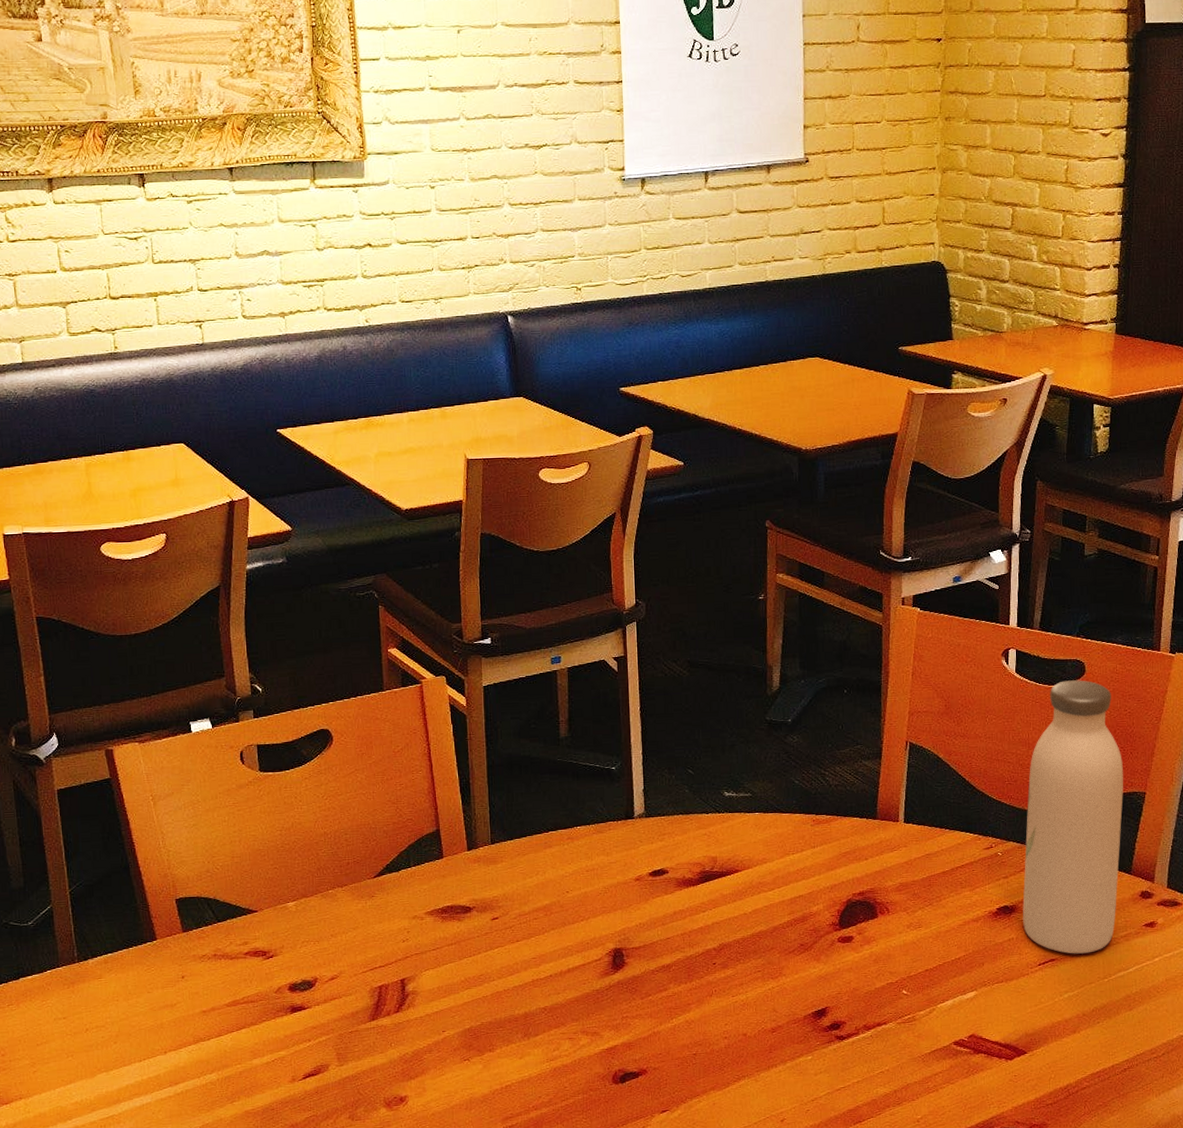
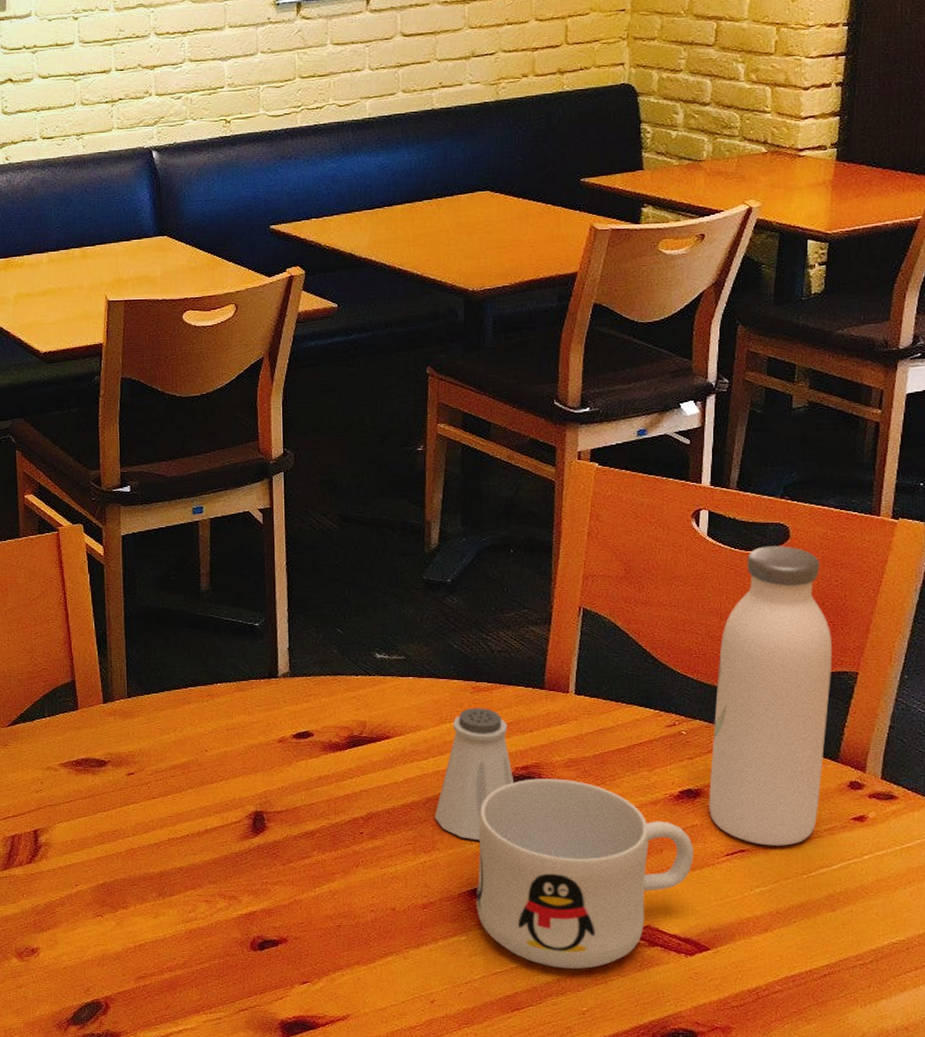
saltshaker: none [780,838,852,965] -> present [434,707,515,841]
mug: none [819,902,1011,1080] -> present [475,778,694,969]

